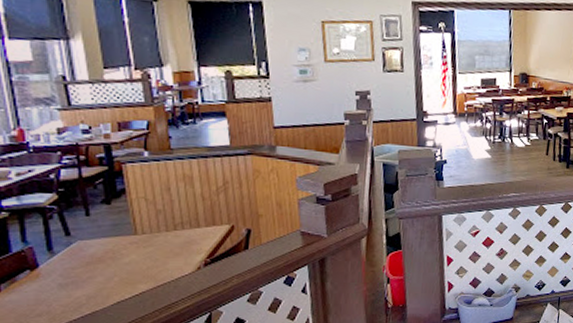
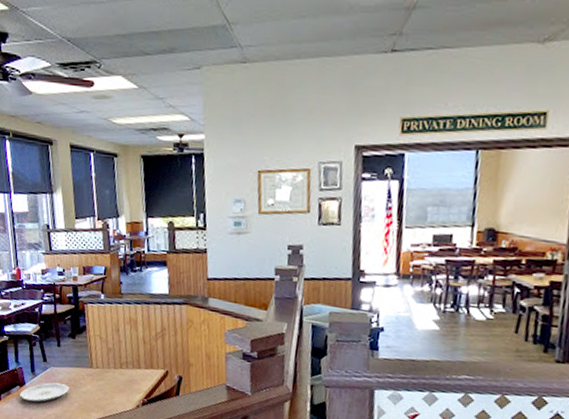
plate: none [31,257,106,285] -> present [20,382,70,402]

